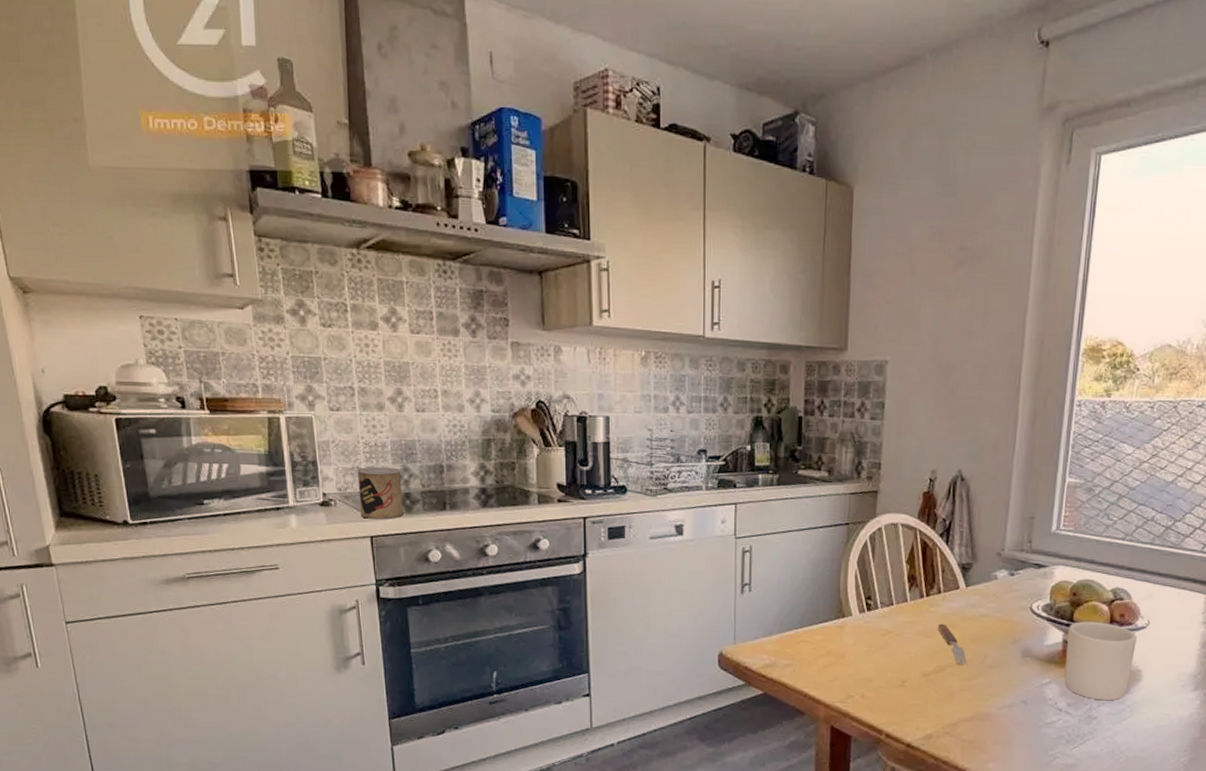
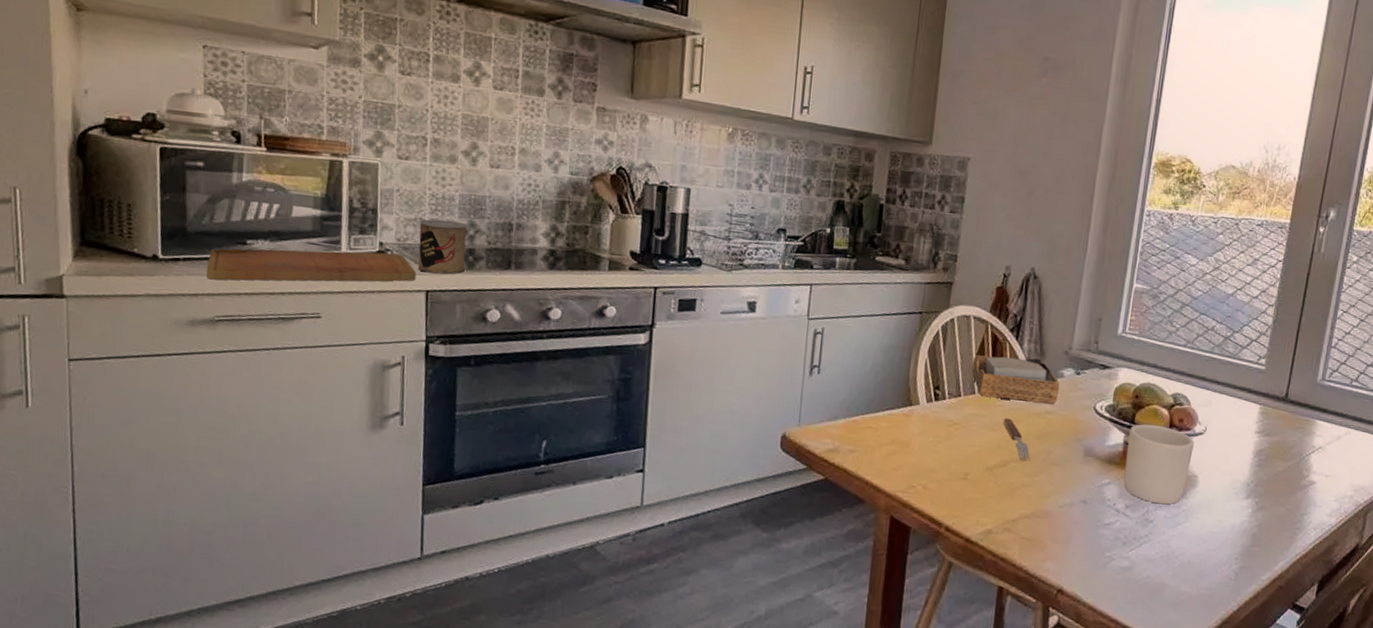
cutting board: none [171,502,360,540] -> present [206,247,417,282]
napkin holder: none [902,562,993,608] -> present [971,355,1060,405]

